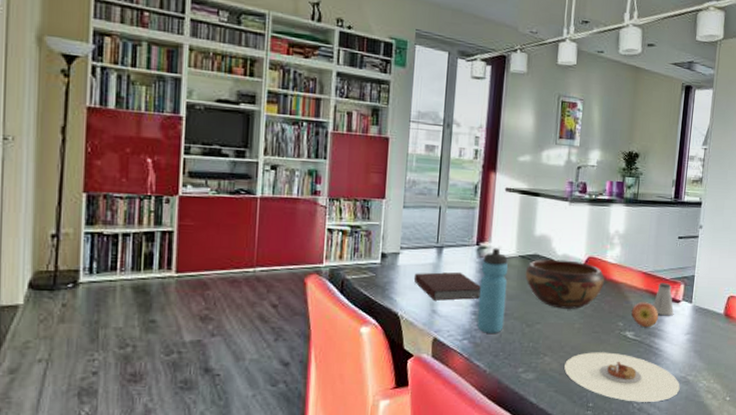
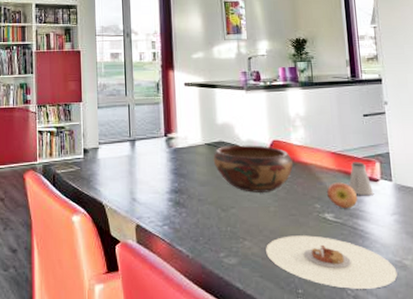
notebook: present [413,272,481,301] -> none [113,162,174,189]
water bottle: present [476,248,508,333] -> none [171,138,200,219]

